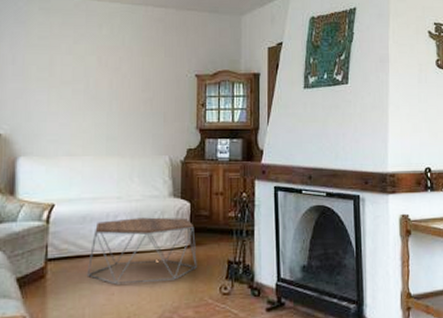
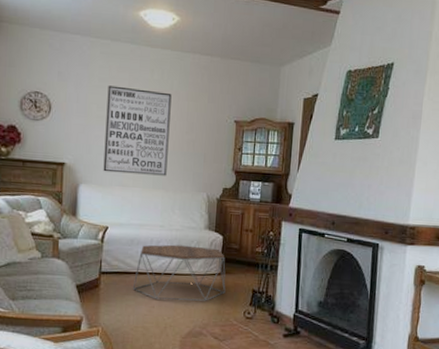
wall art: none [46,44,124,141] -> present [103,85,172,176]

